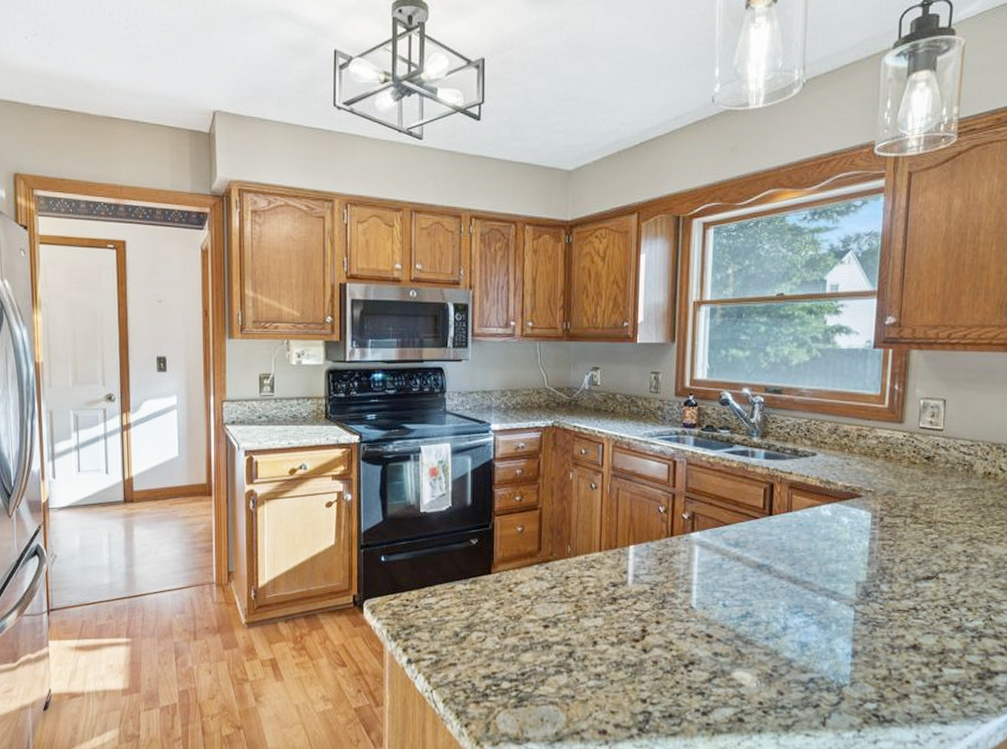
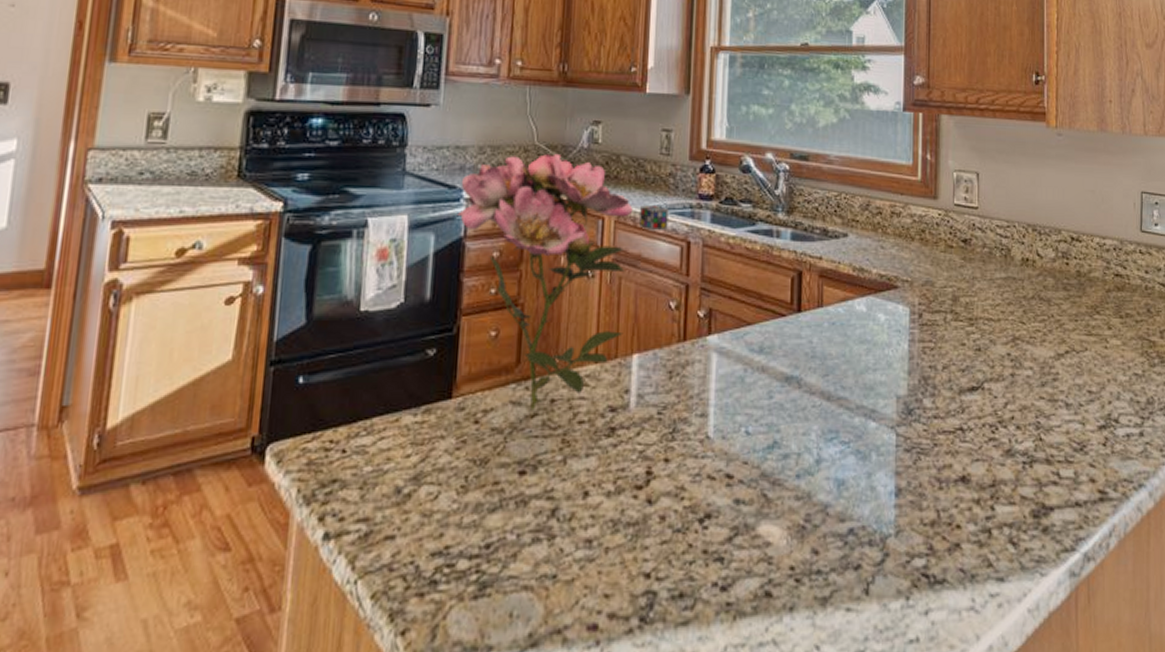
flower bouquet: none [487,394,657,584] -> present [457,153,669,410]

